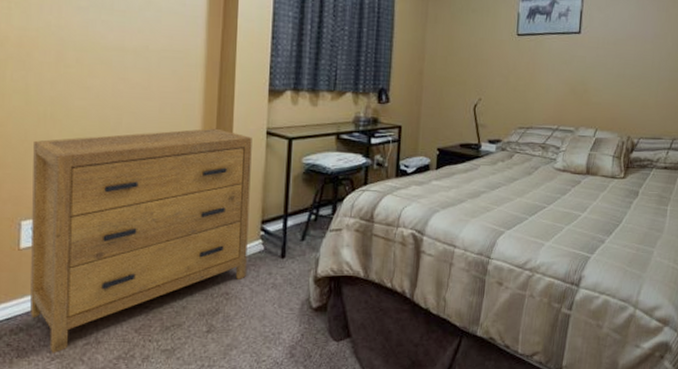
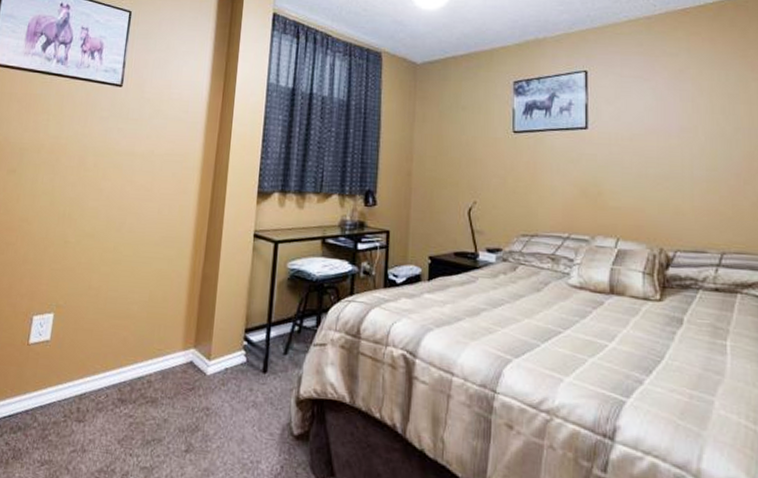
dresser: present [30,128,252,353] -> none [29,229,240,458]

